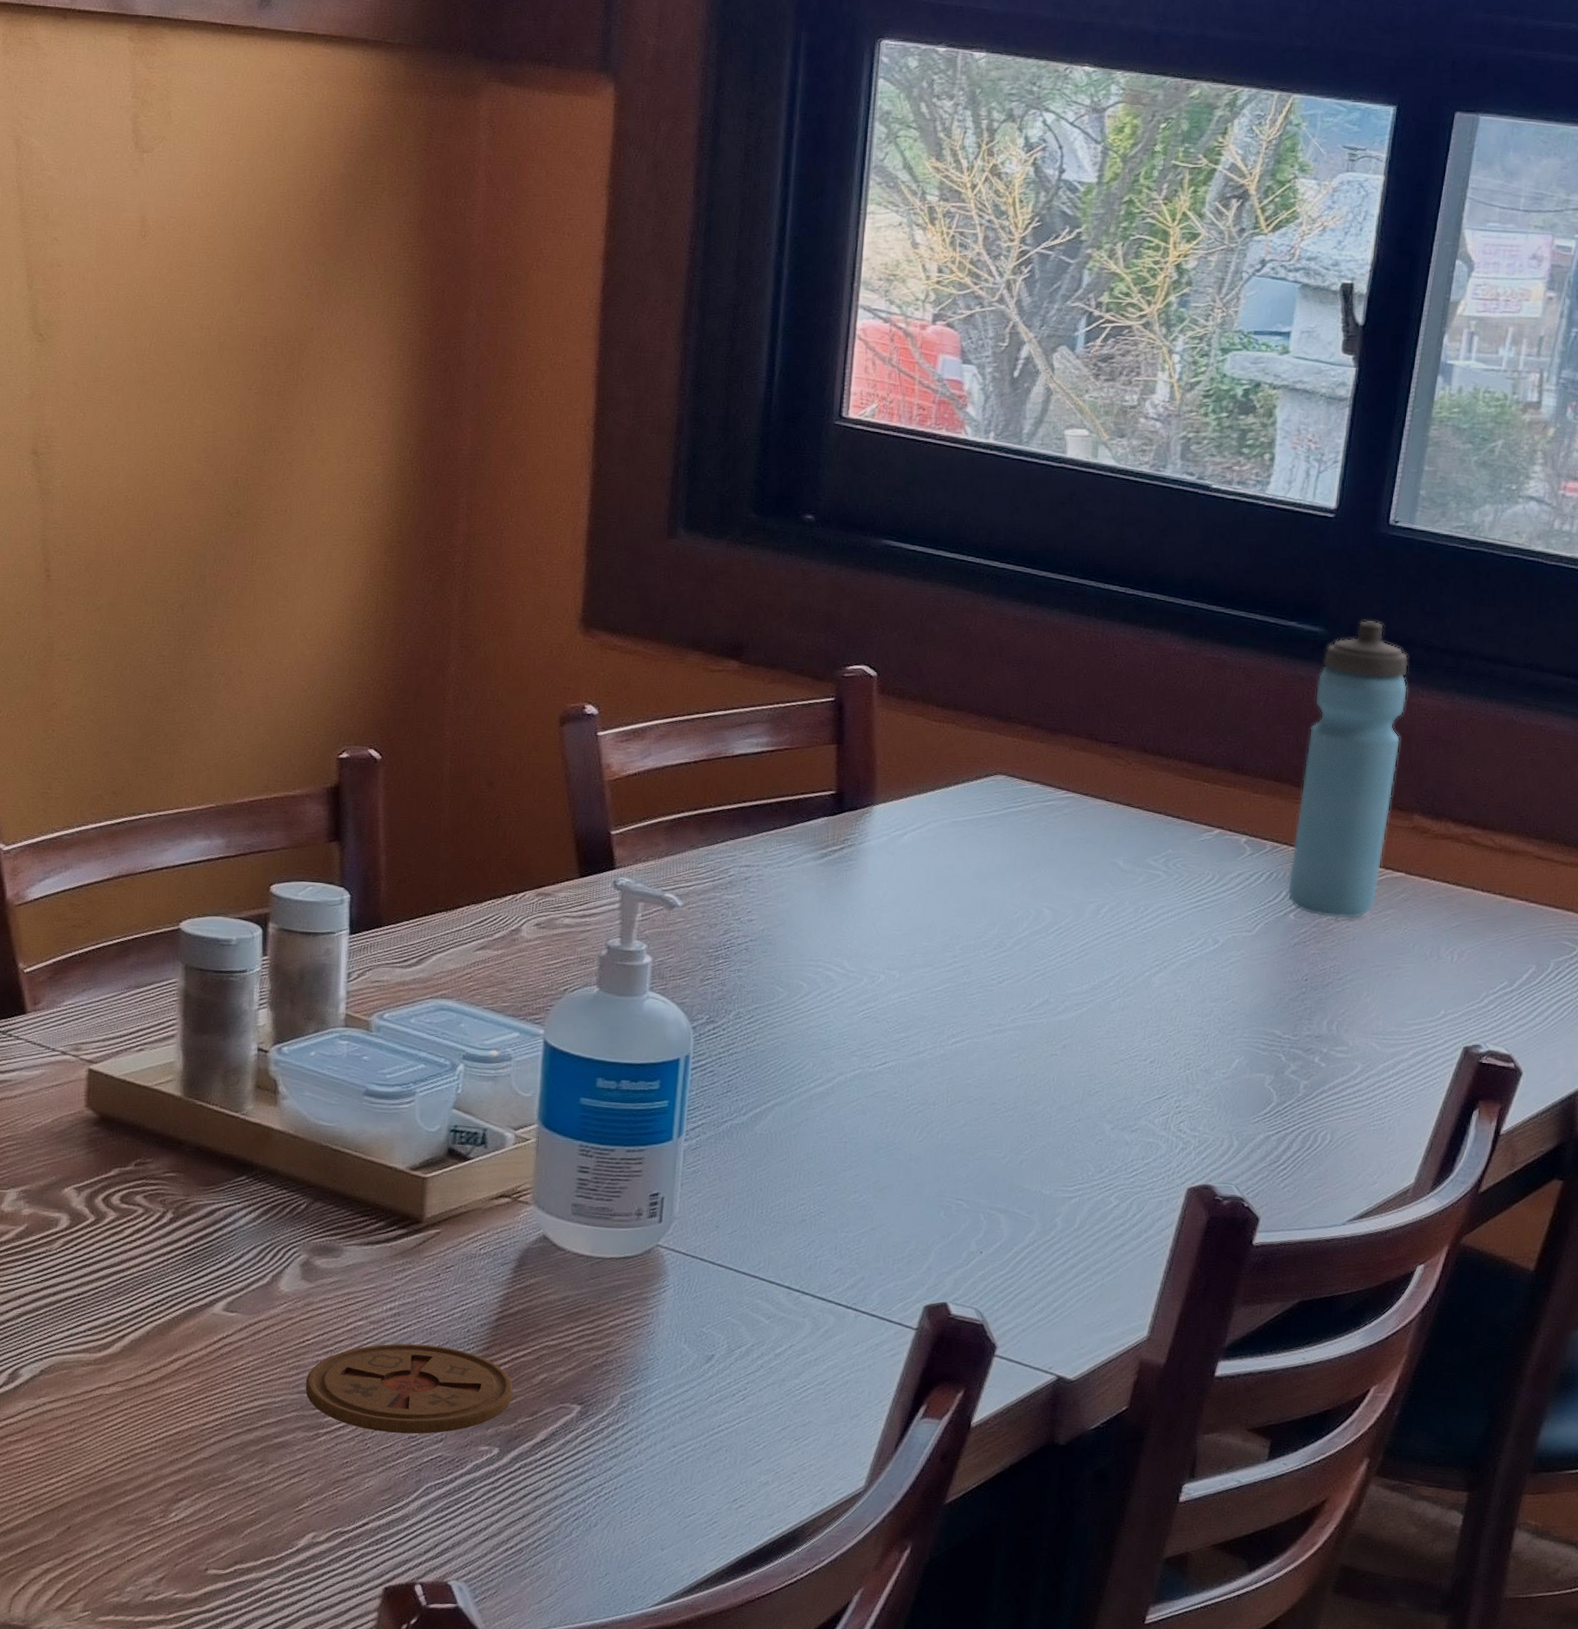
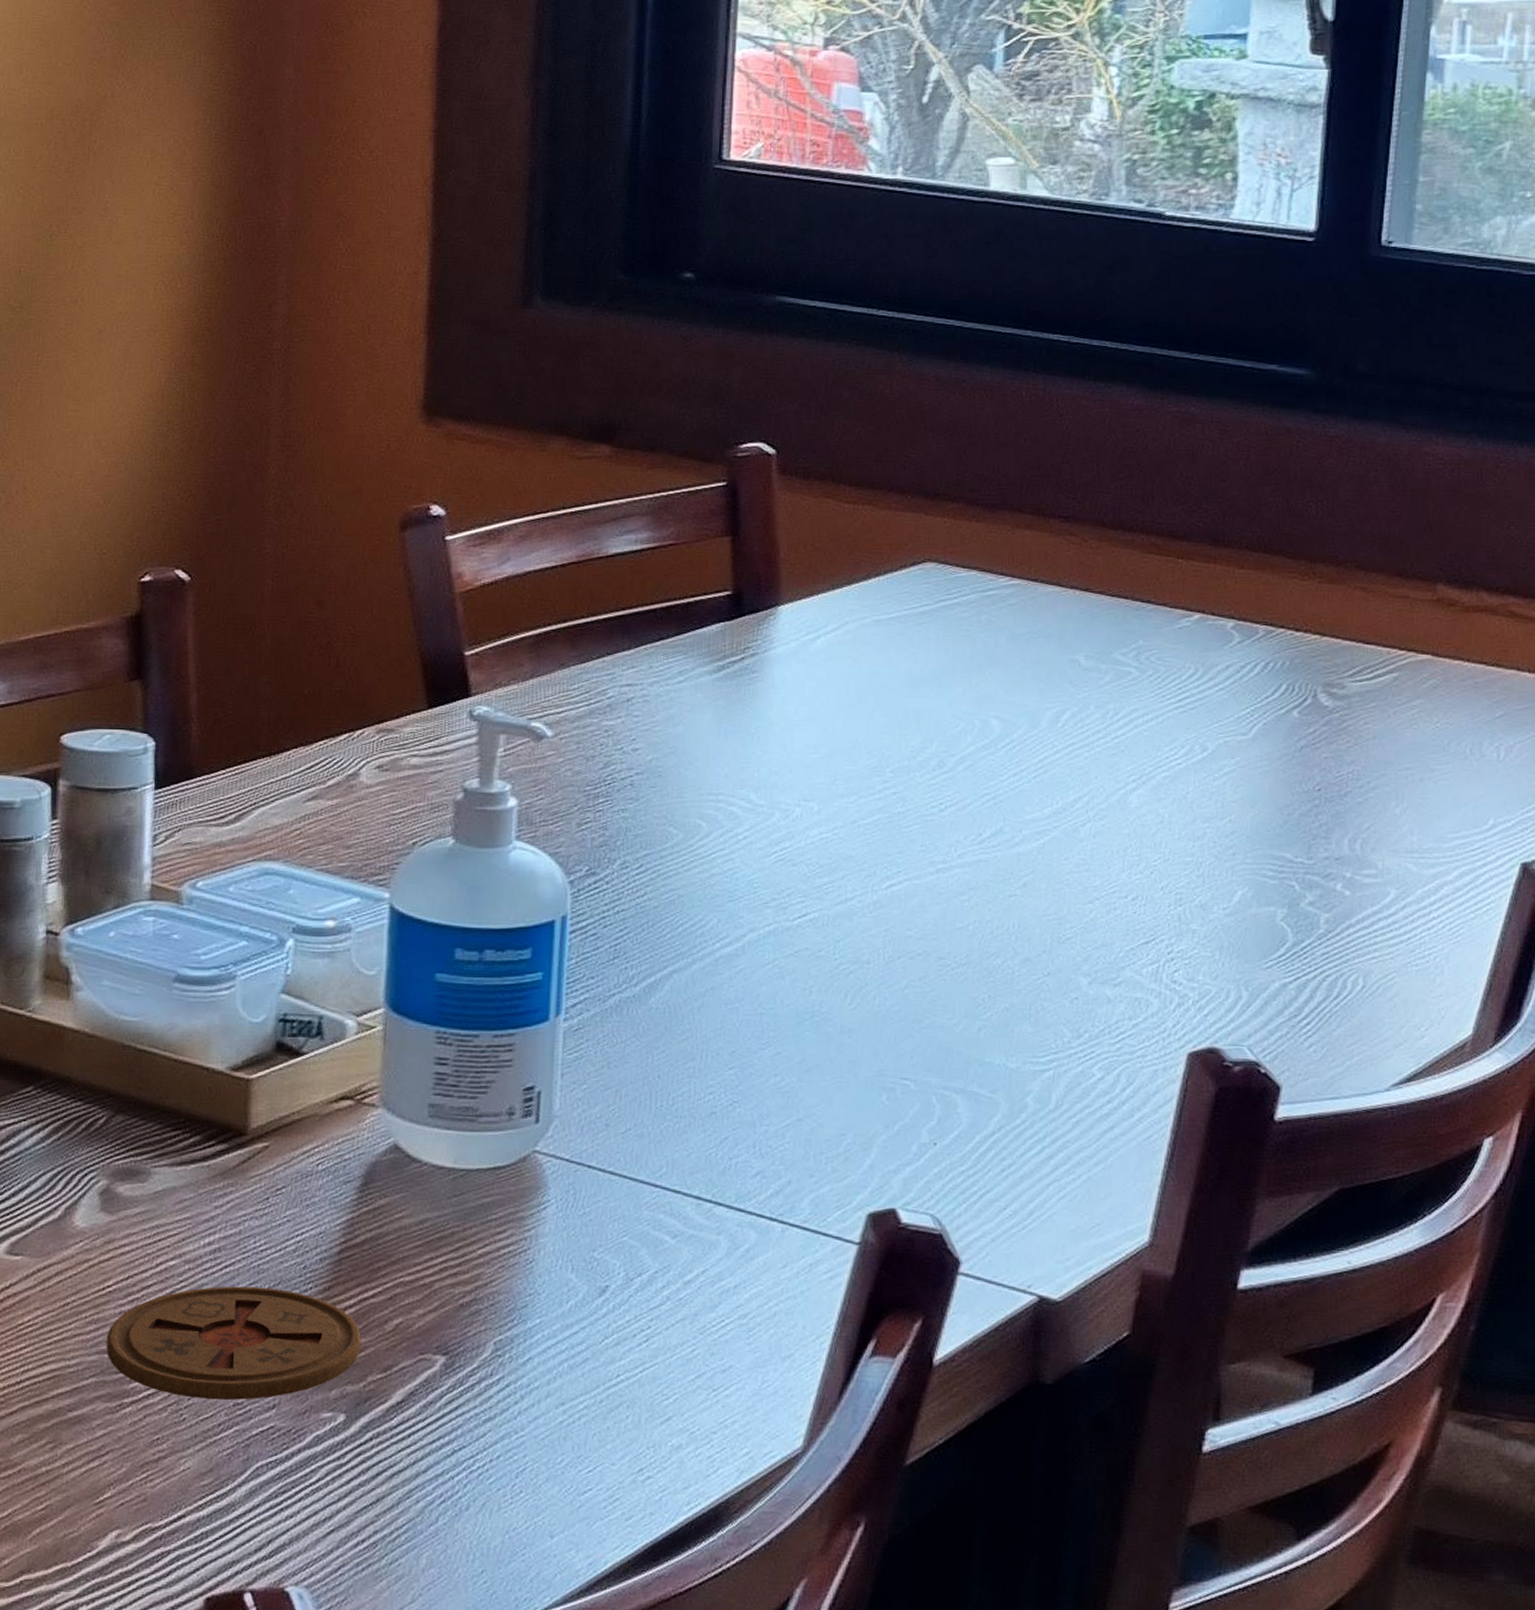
water bottle: present [1287,620,1409,919] -> none [1288,358,1419,714]

